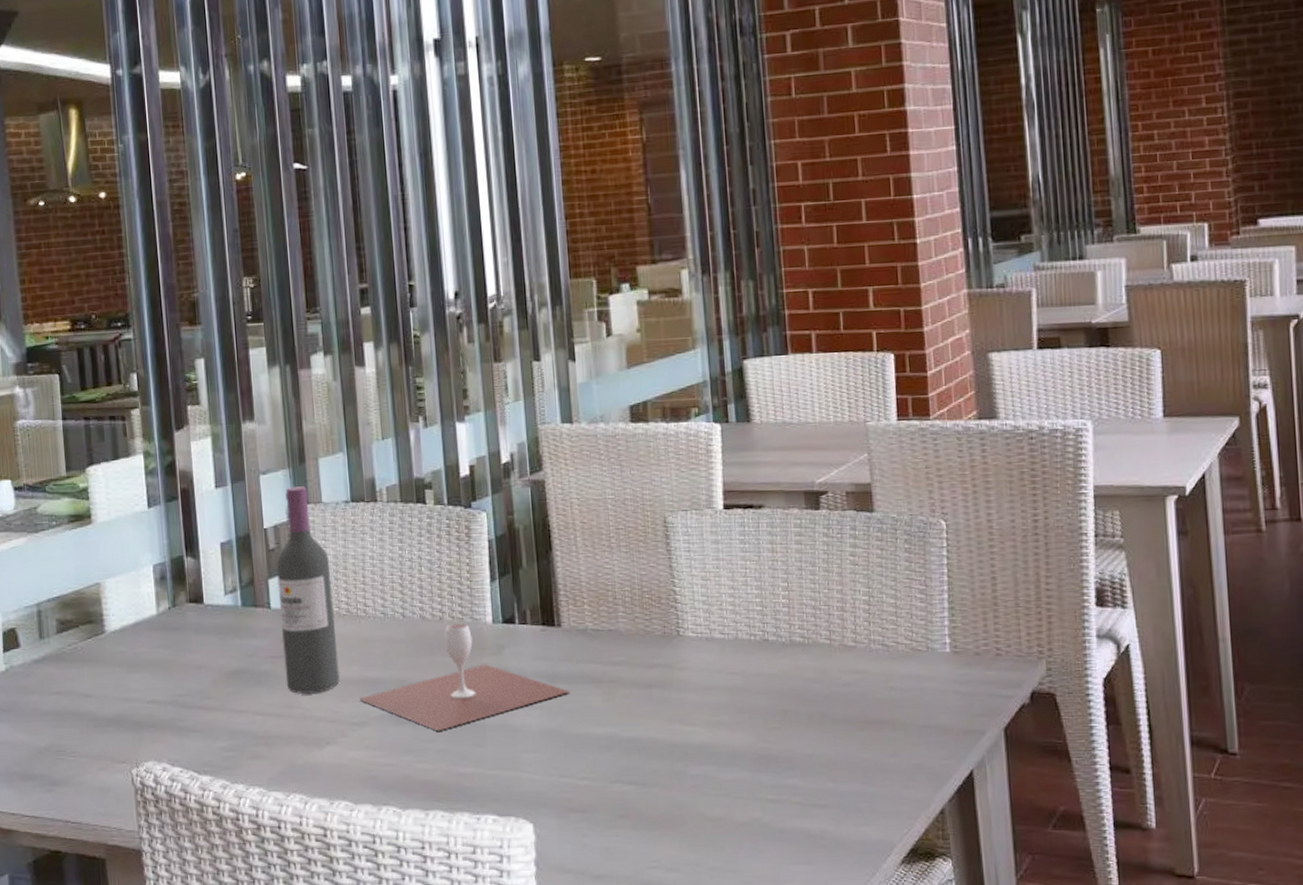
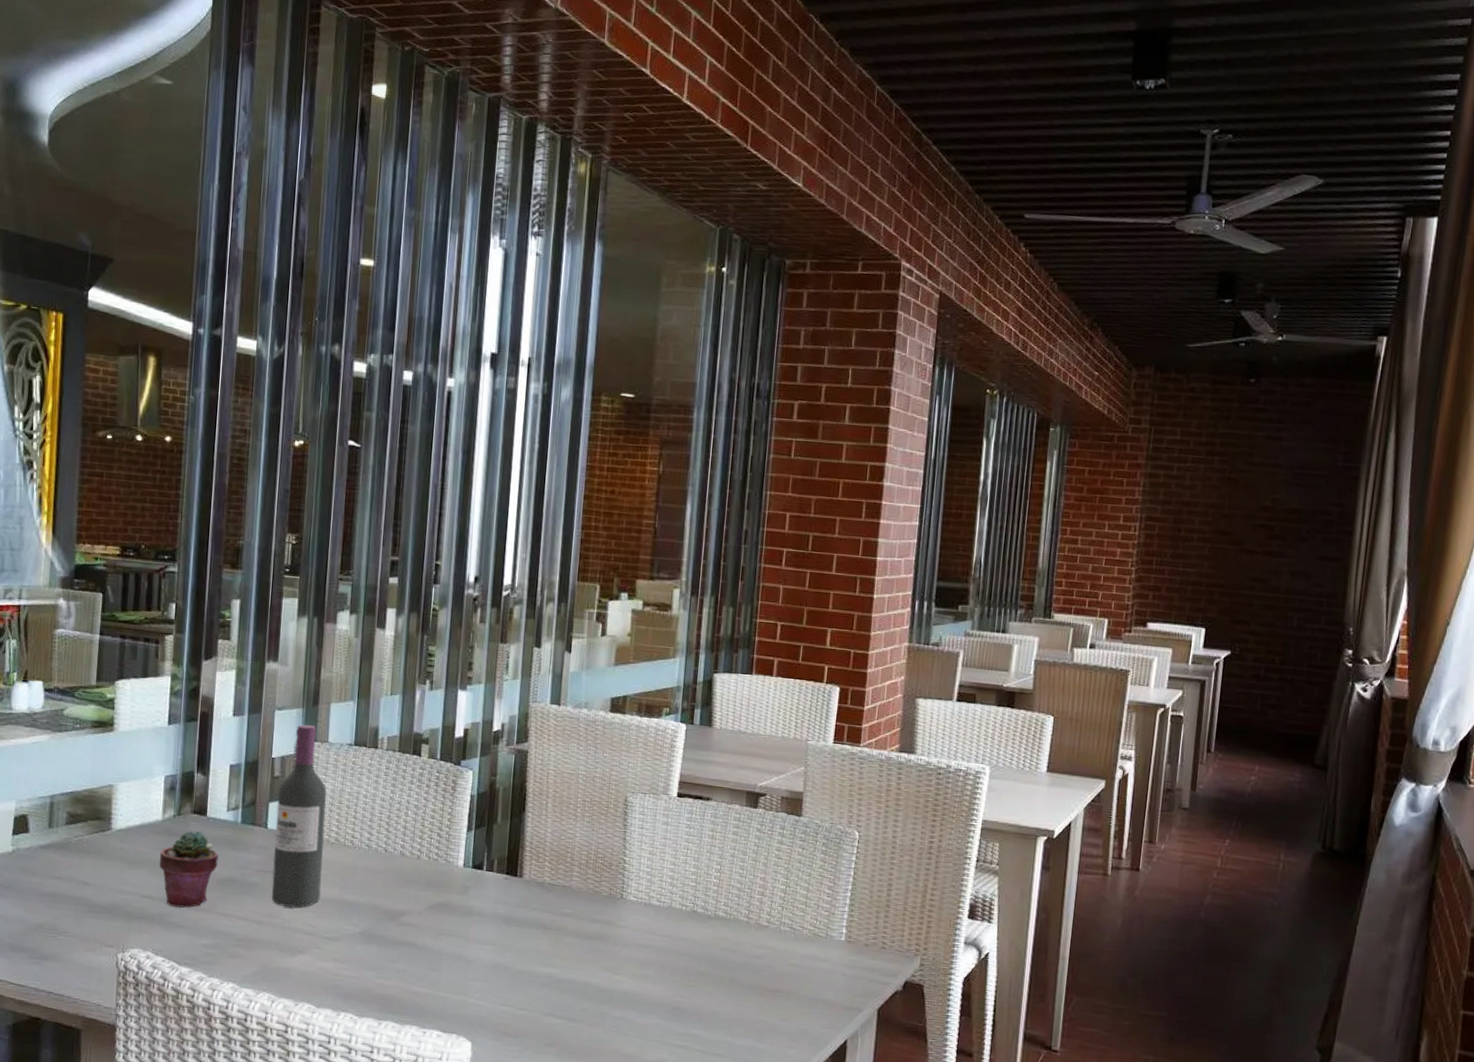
potted succulent: none [160,621,224,710] -> present [159,830,219,908]
wine glass: present [358,623,570,731] -> none [334,862,521,954]

